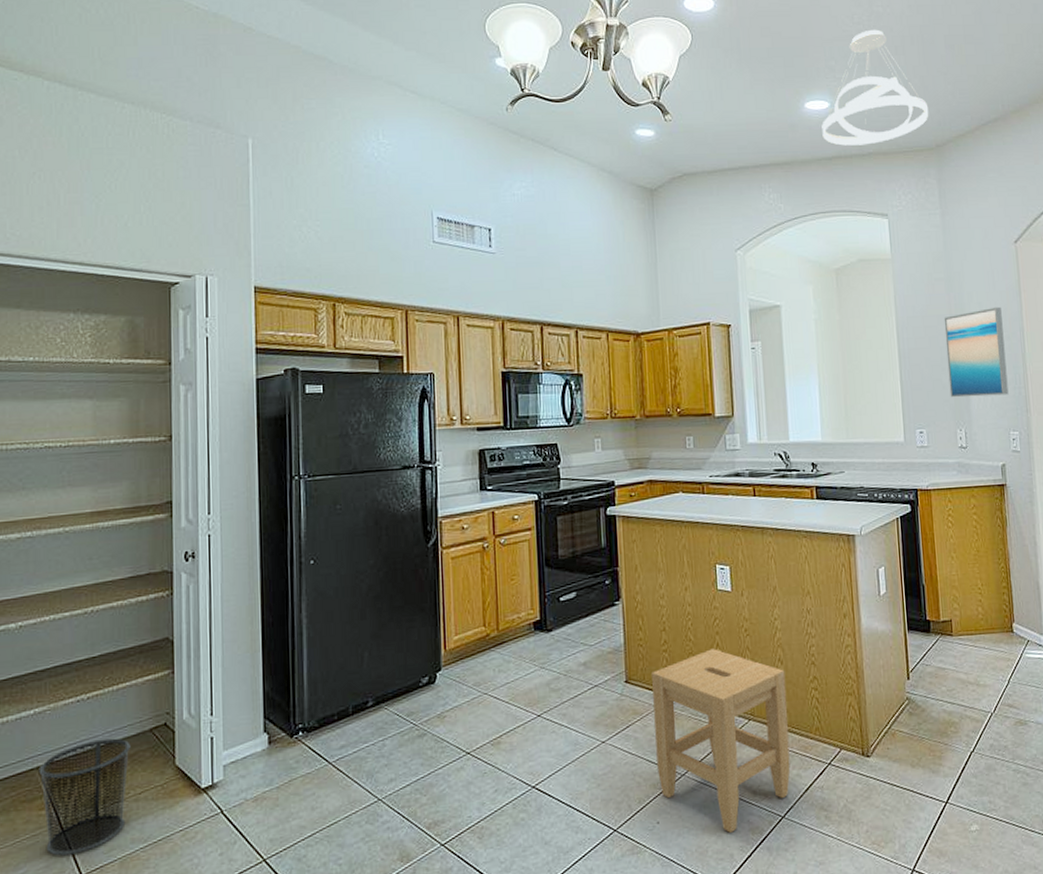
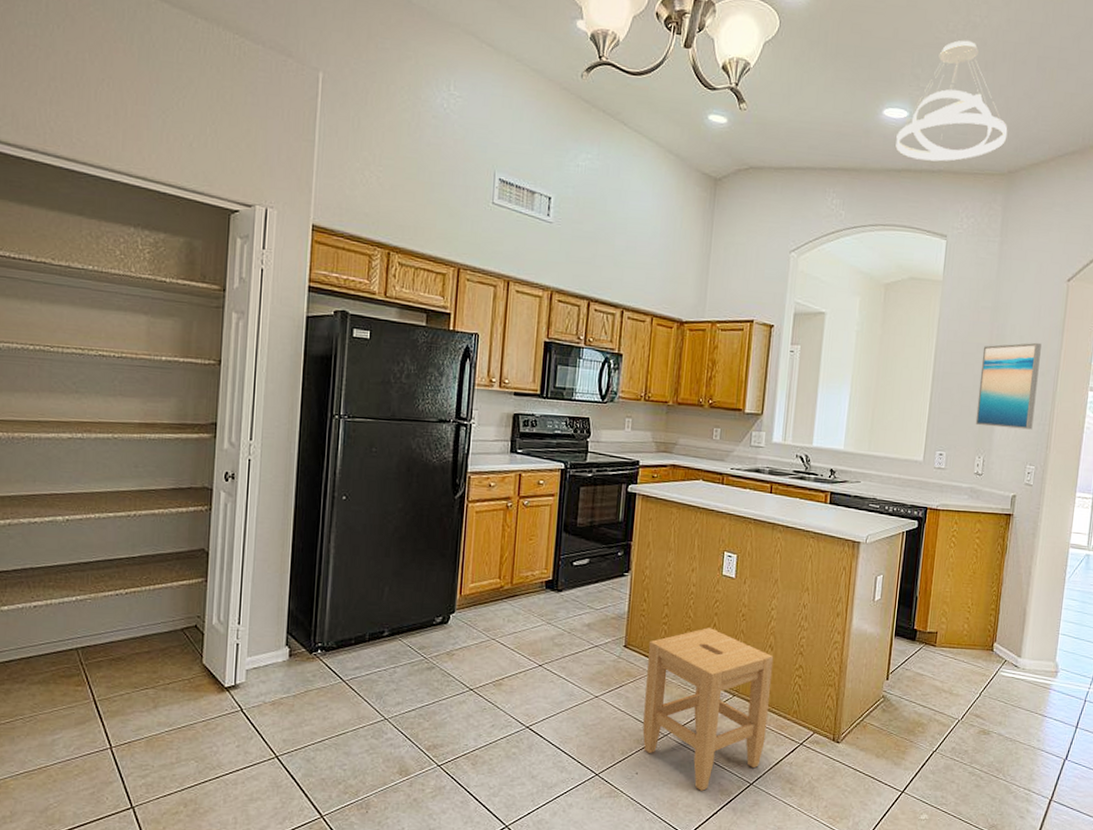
waste bin: present [38,738,131,856] -> none [77,631,163,729]

